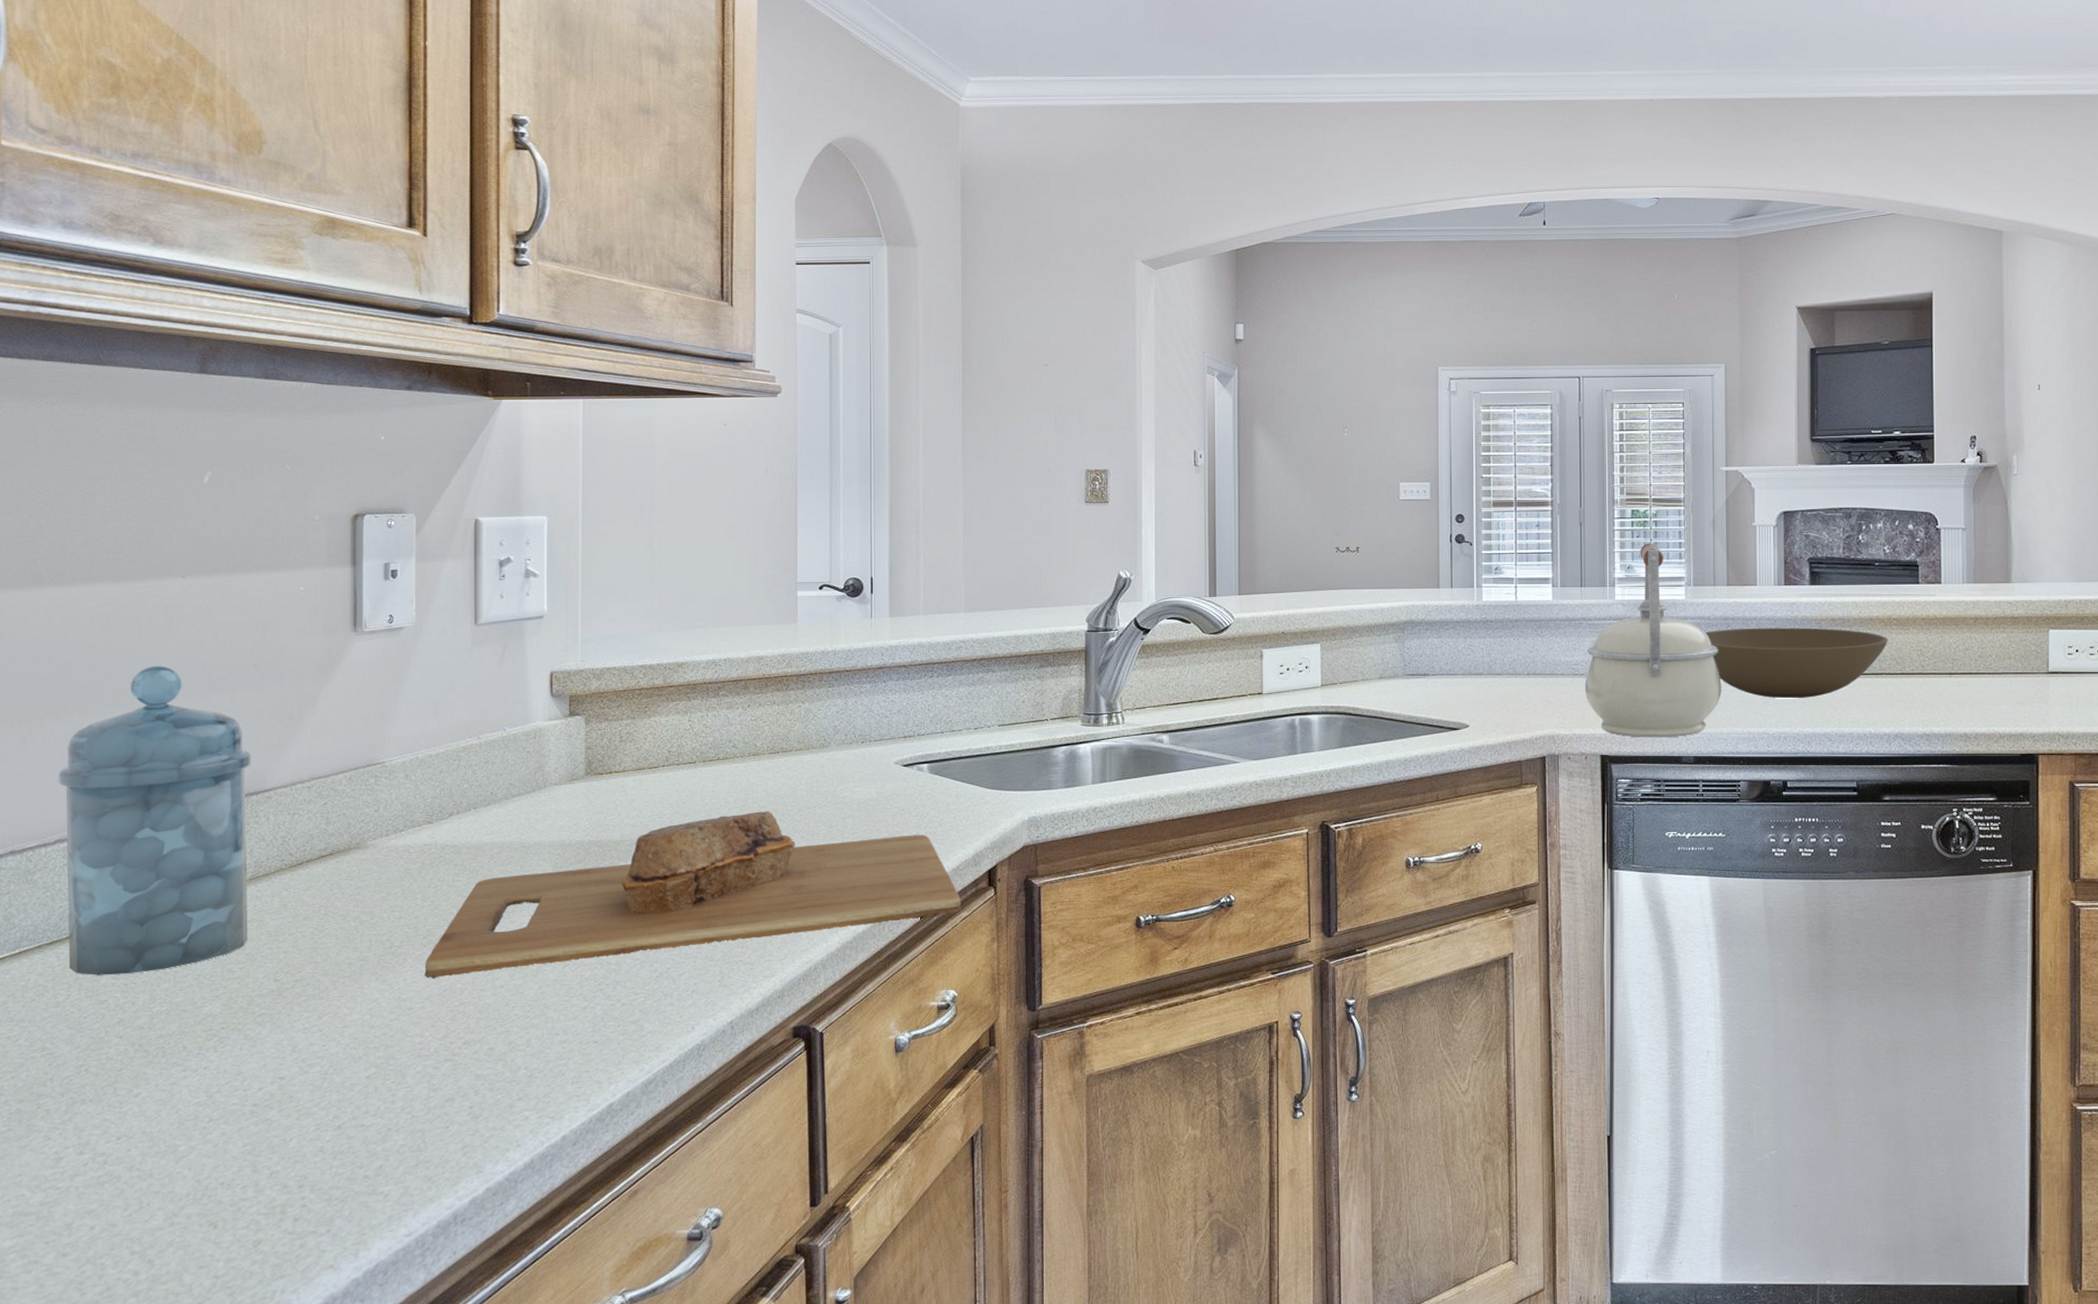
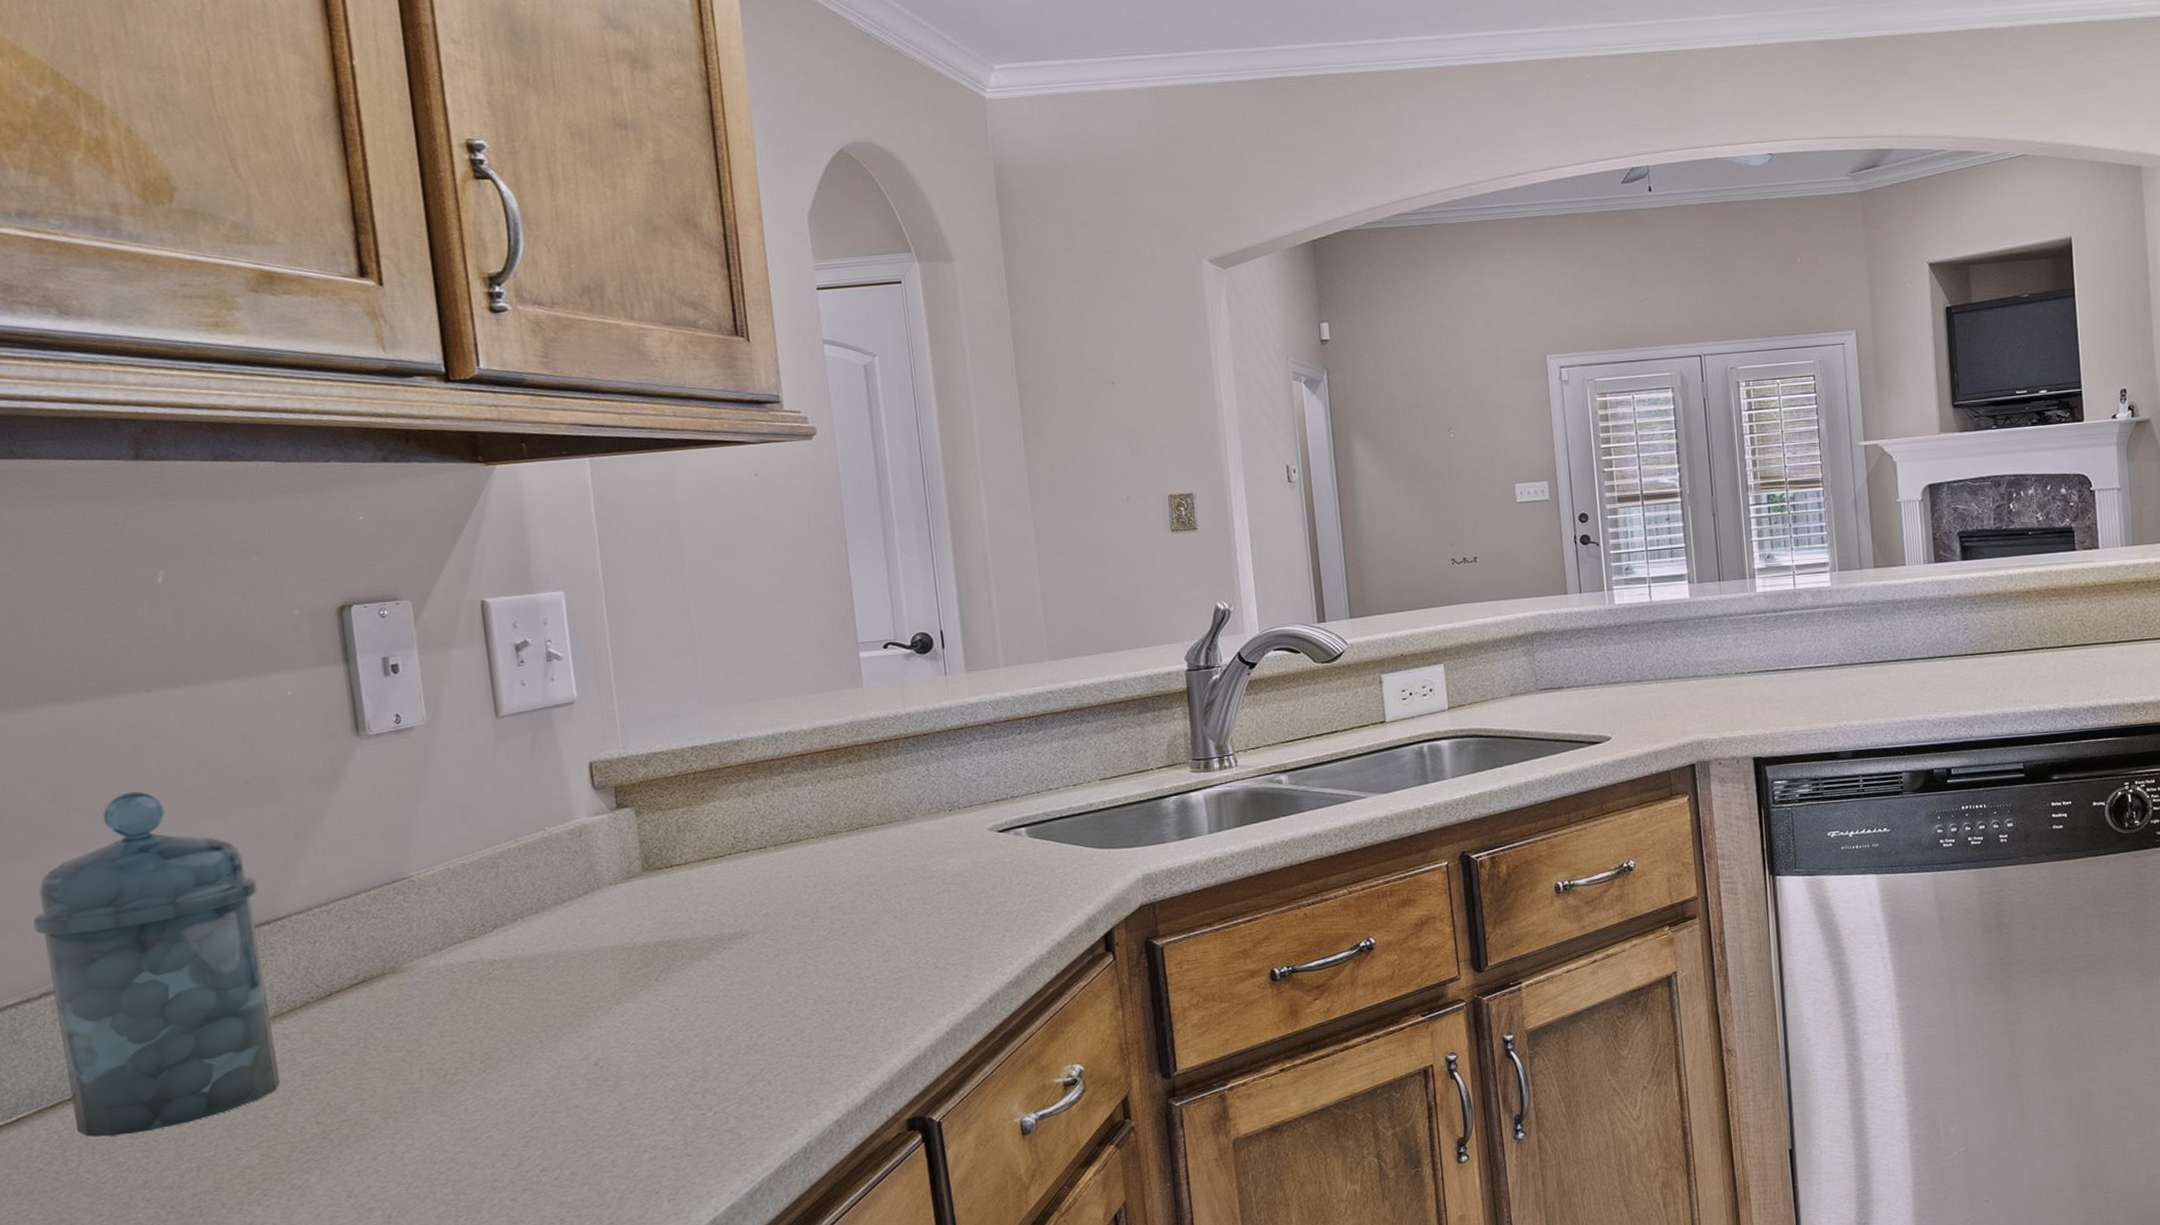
cutting board: present [424,811,962,979] -> none [486,893,1079,1105]
kettle: present [1584,543,1722,738] -> none [1730,529,1876,736]
bowl: present [1705,627,1888,699] -> none [1854,604,2047,683]

